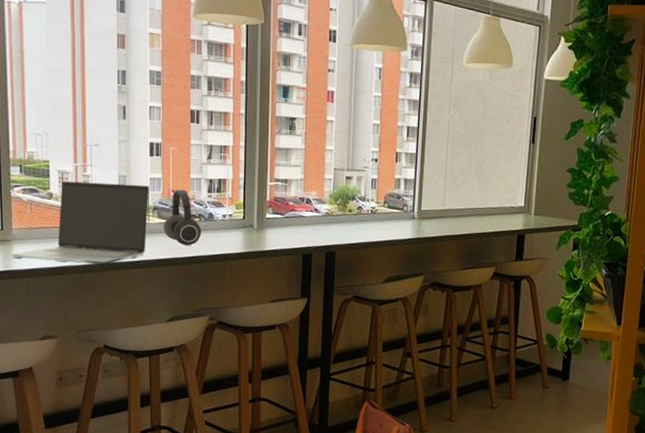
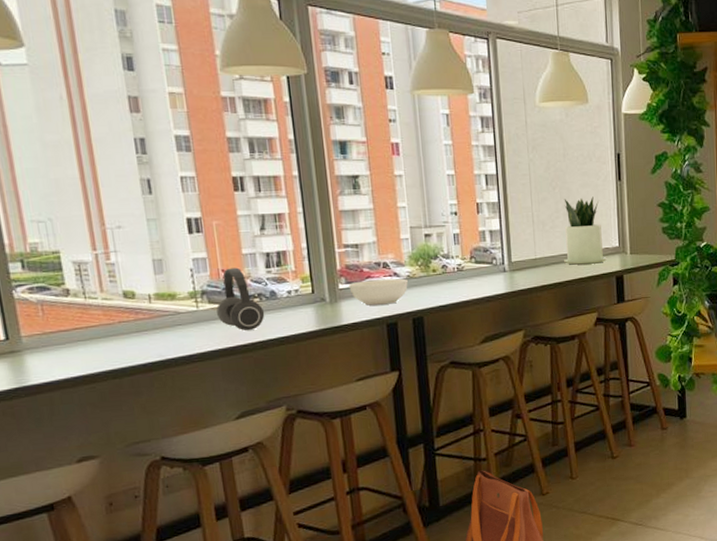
laptop: present [12,181,149,265] -> none [25,267,198,371]
bowl: none [275,213,327,237] -> present [349,278,409,306]
planter: none [470,156,511,221] -> present [564,196,607,265]

